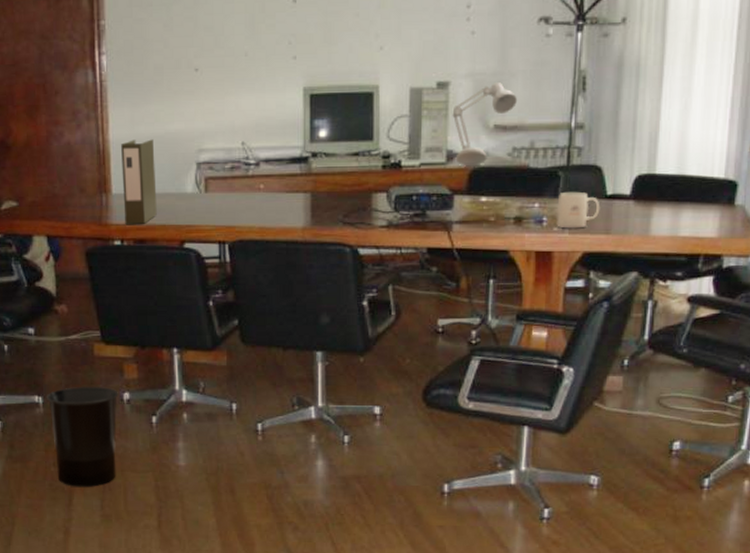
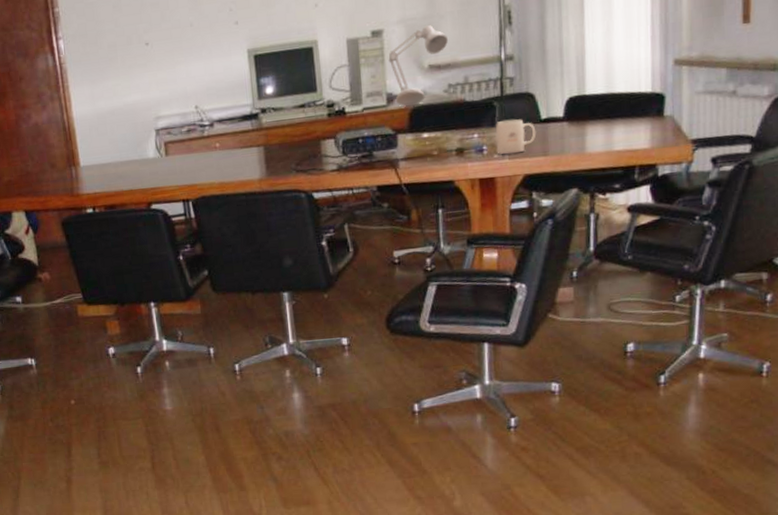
waste bin: present [46,387,118,487] -> none [38,344,109,439]
binder: present [121,139,157,224] -> none [84,112,124,193]

